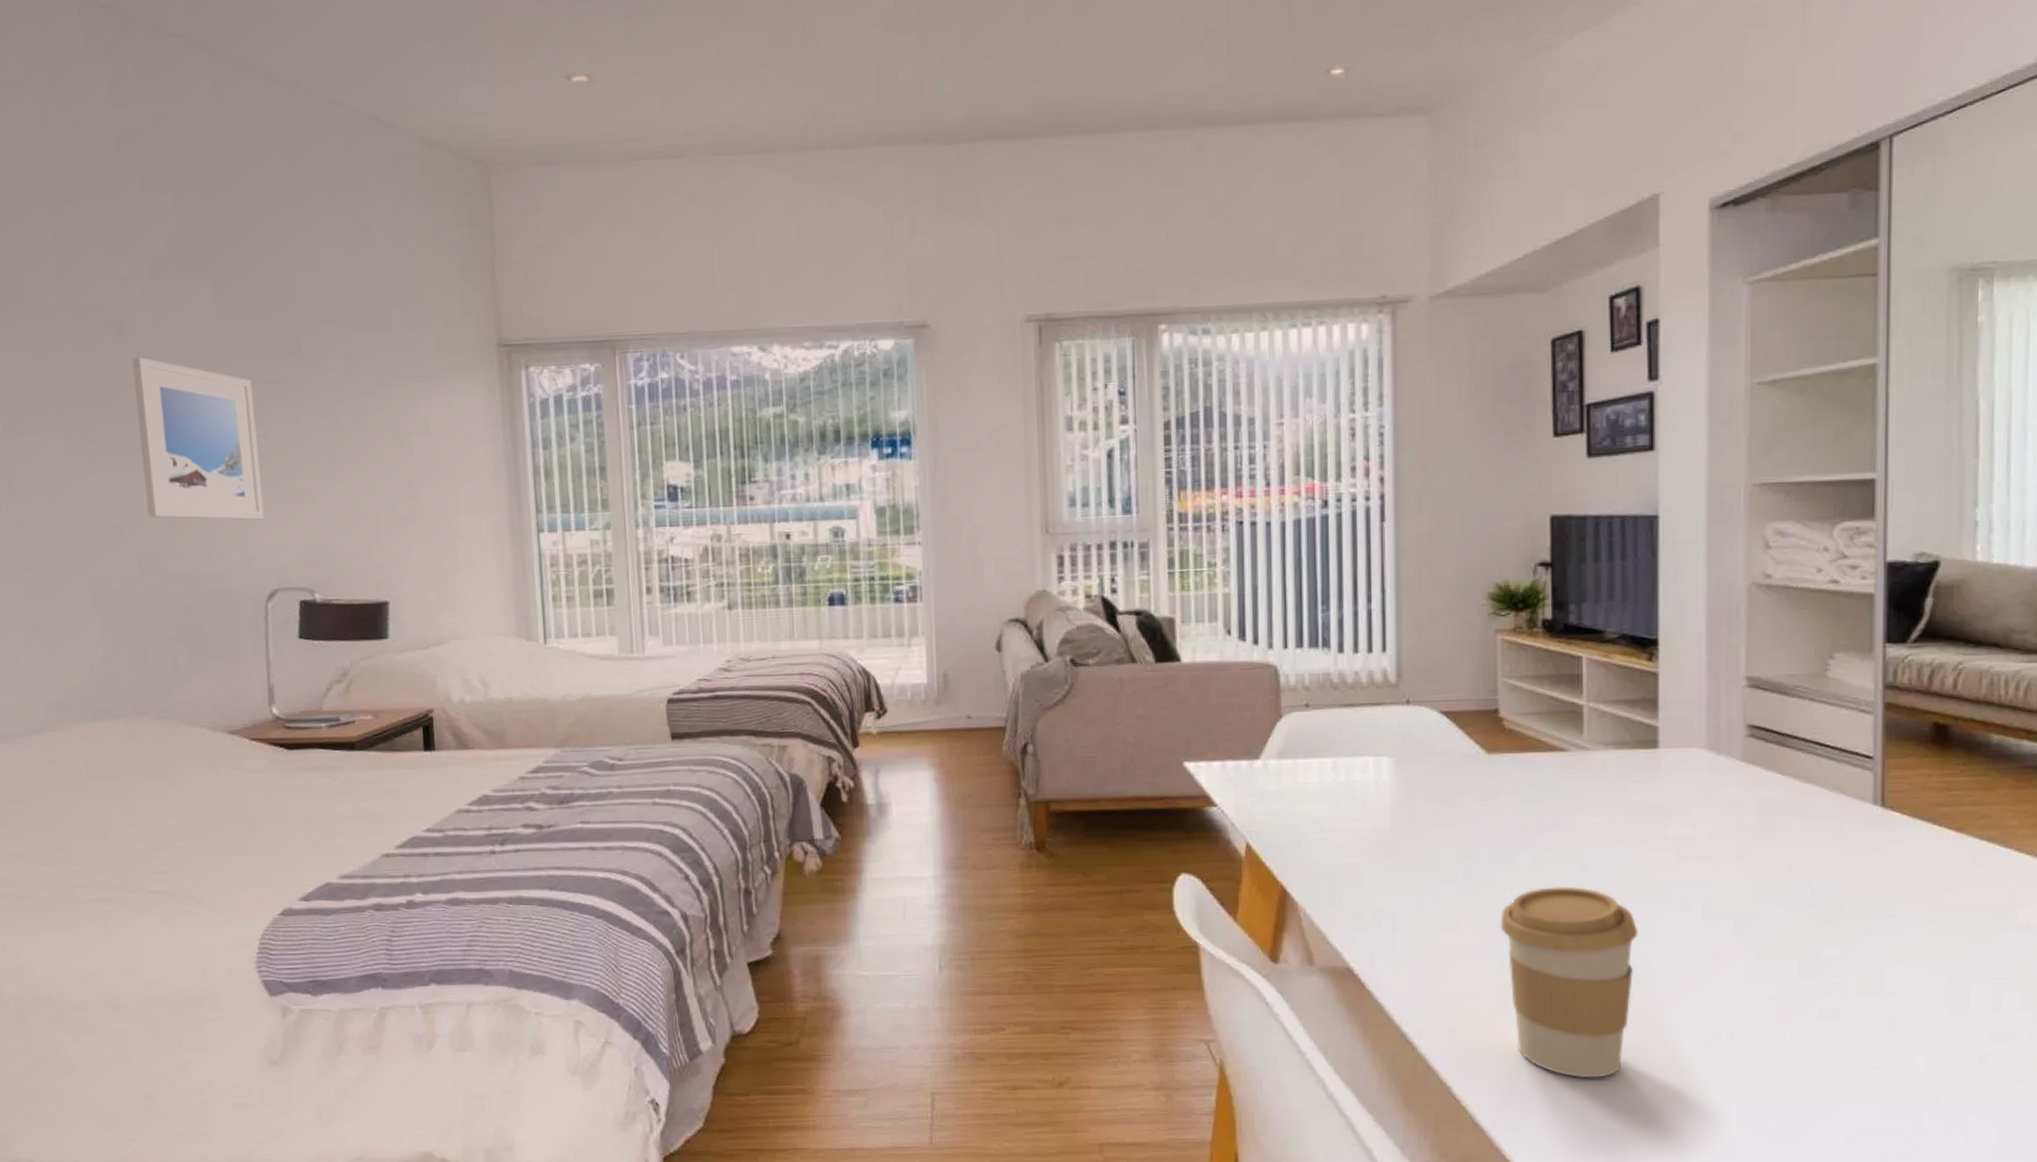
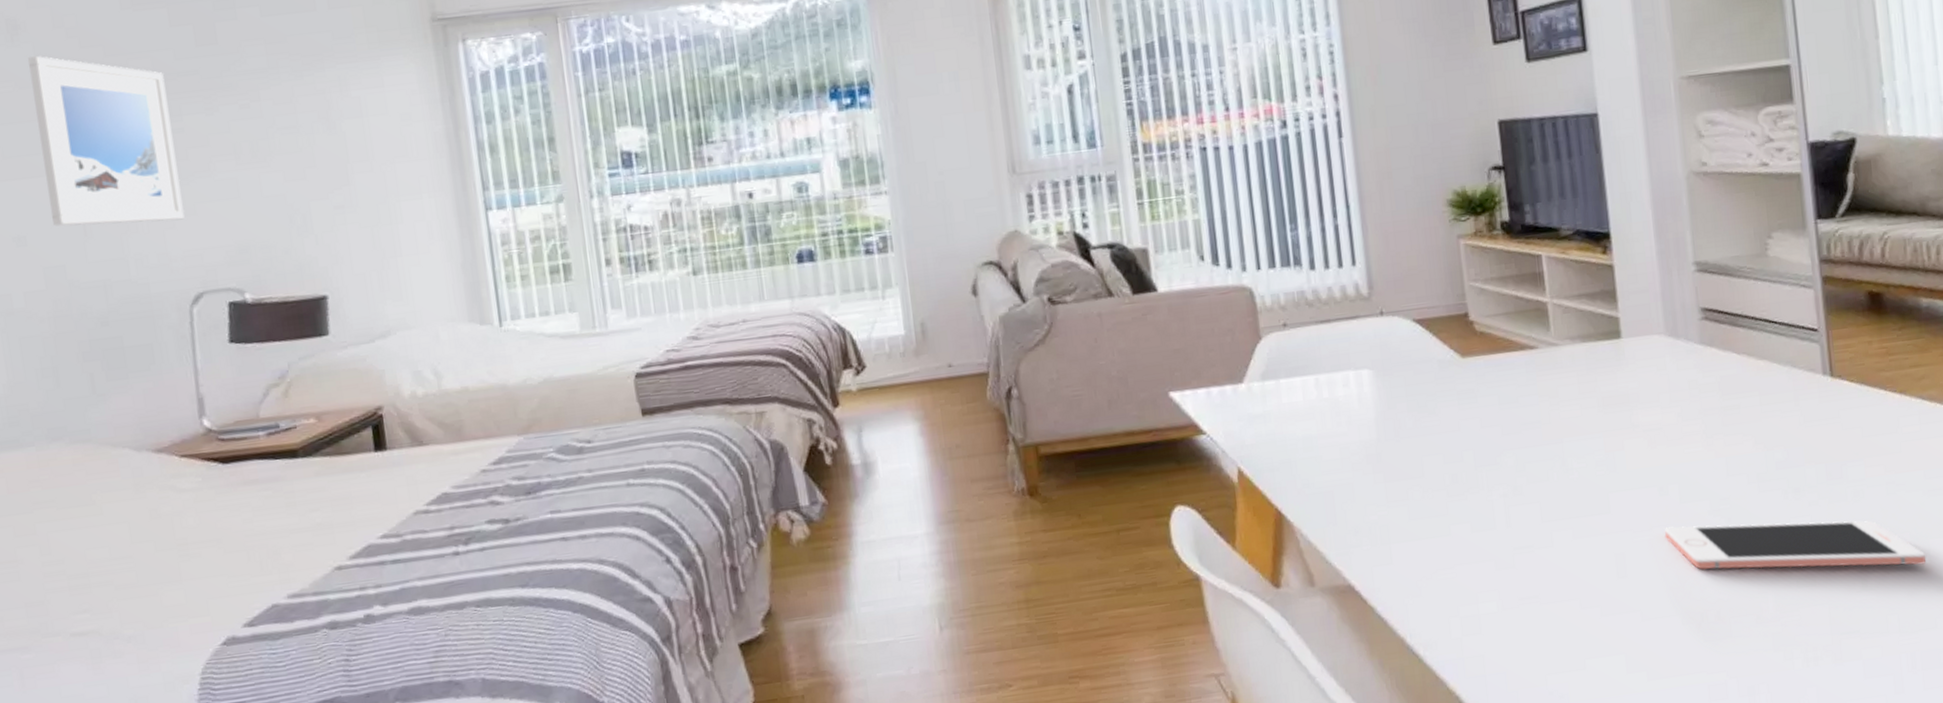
coffee cup: present [1500,886,1638,1079] -> none [1491,481,1622,673]
cell phone: none [1682,943,1964,1008] -> present [1664,520,1927,570]

